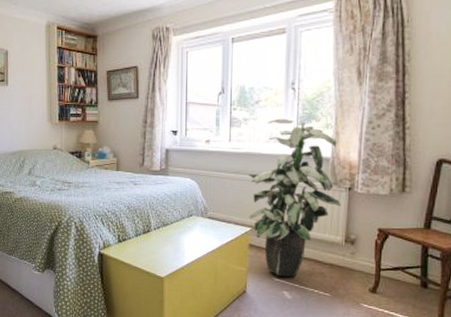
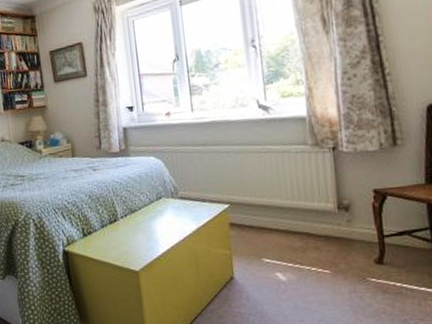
indoor plant: present [248,118,341,278] -> none [217,79,327,257]

